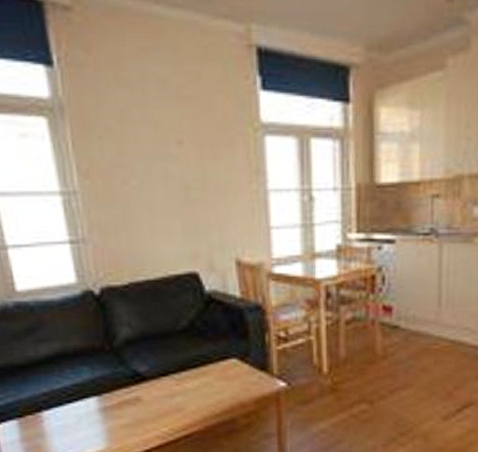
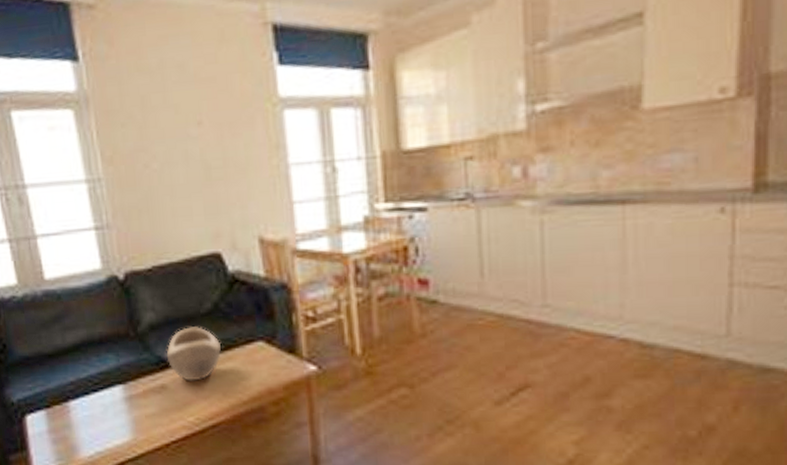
decorative bowl: none [141,343,196,394] -> present [166,327,221,381]

